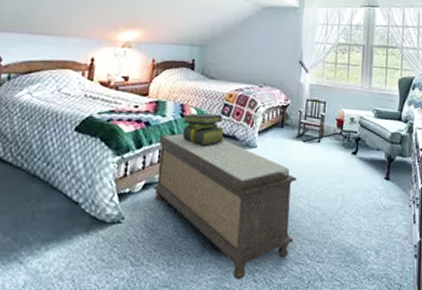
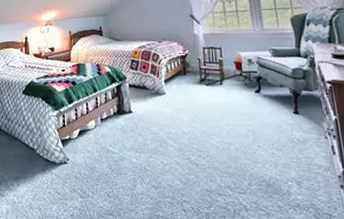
bench: present [153,133,297,280] -> none [84,88,213,209]
stack of books: present [183,113,225,146] -> none [100,69,137,97]

